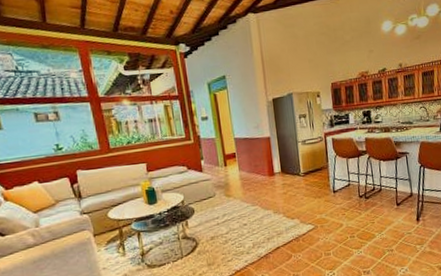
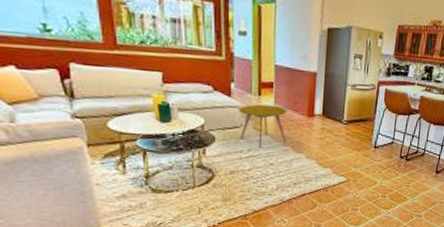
side table: none [210,172,254,212] -> present [238,104,287,148]

